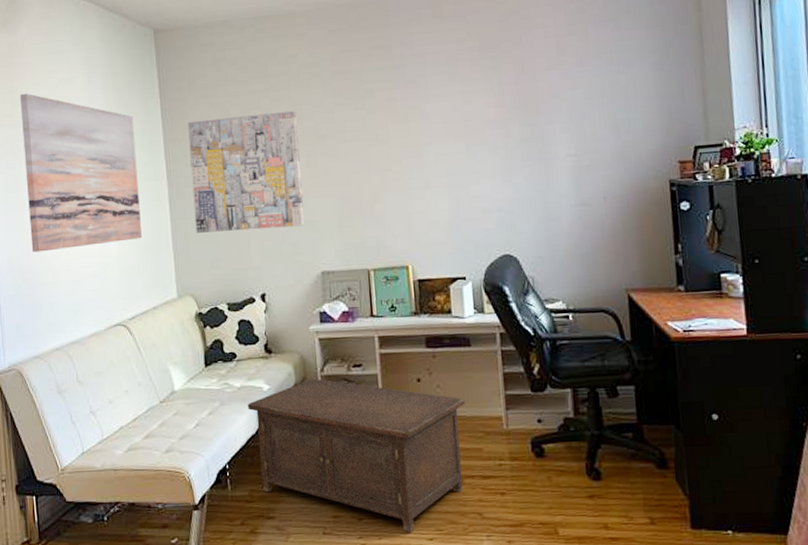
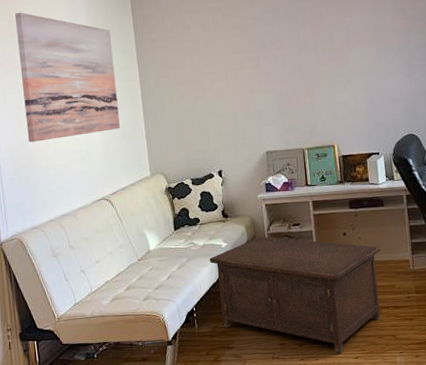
wall art: present [188,110,305,233] -> none [156,24,252,123]

